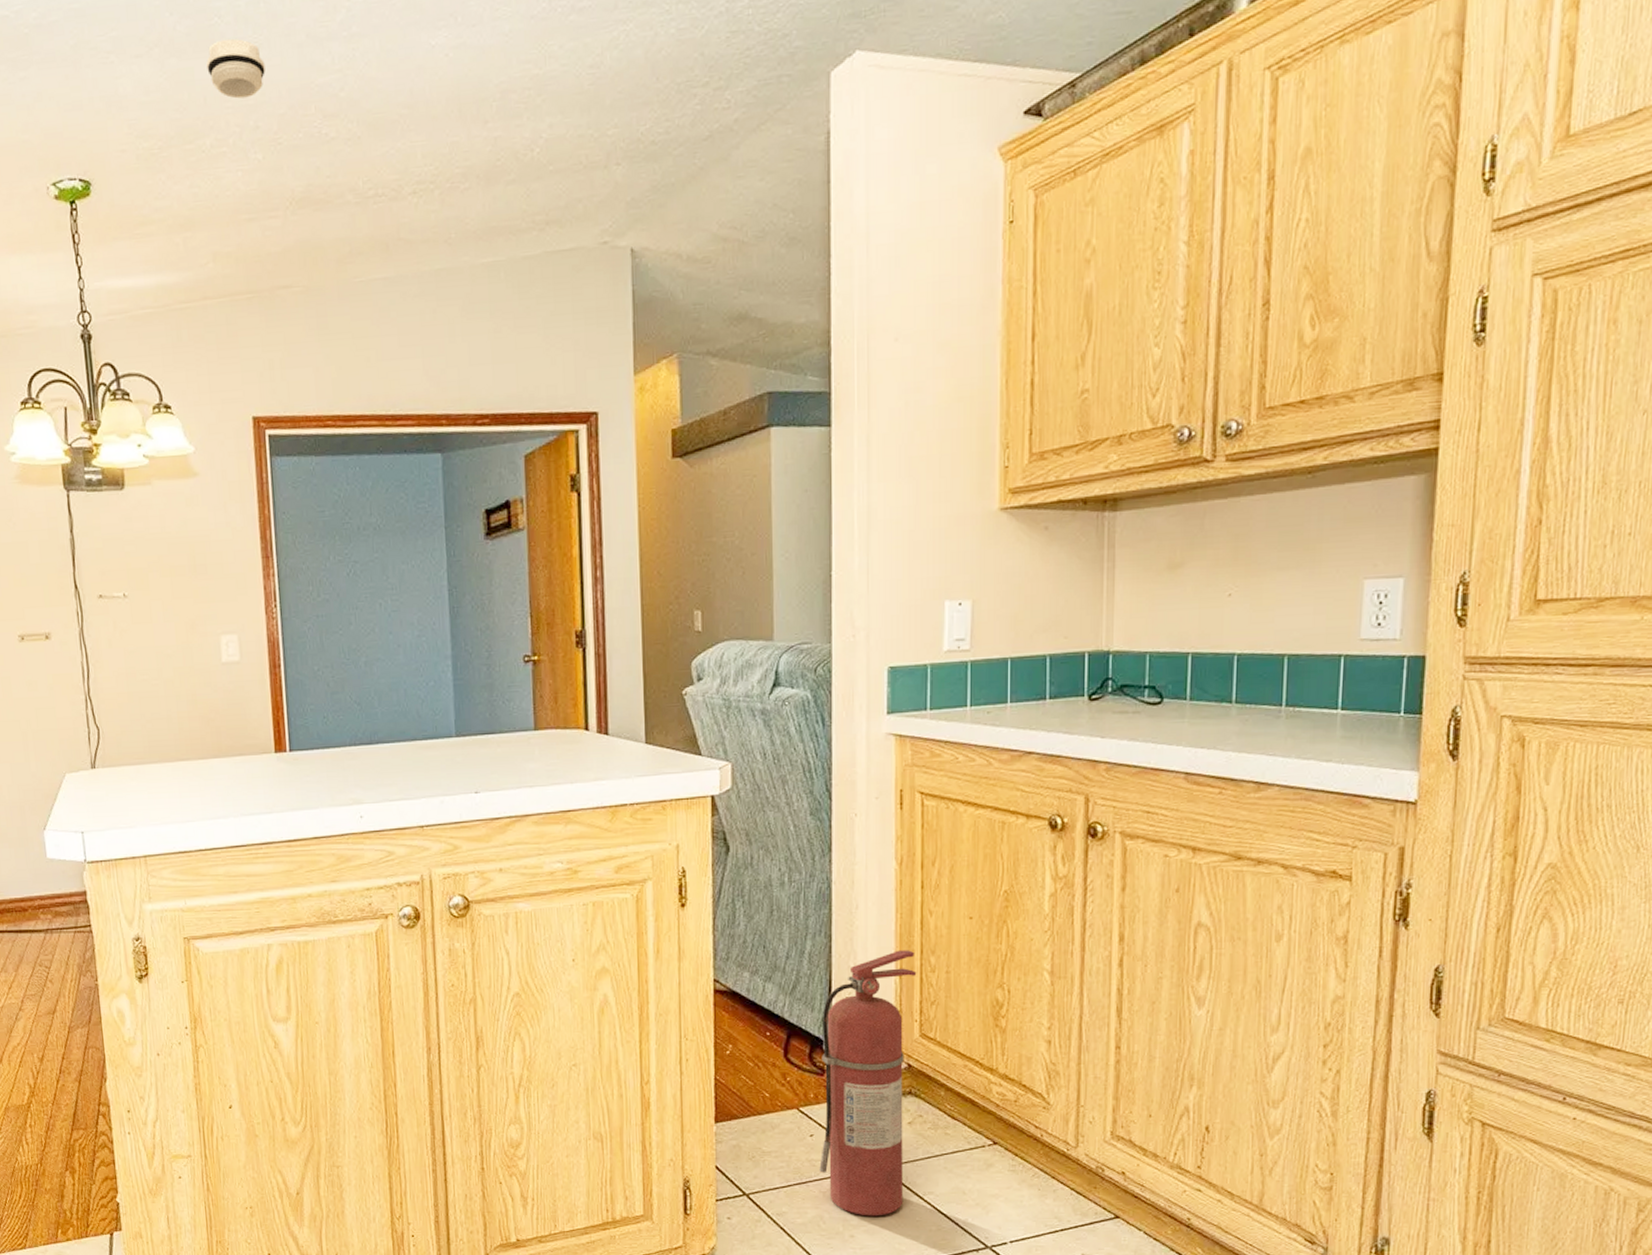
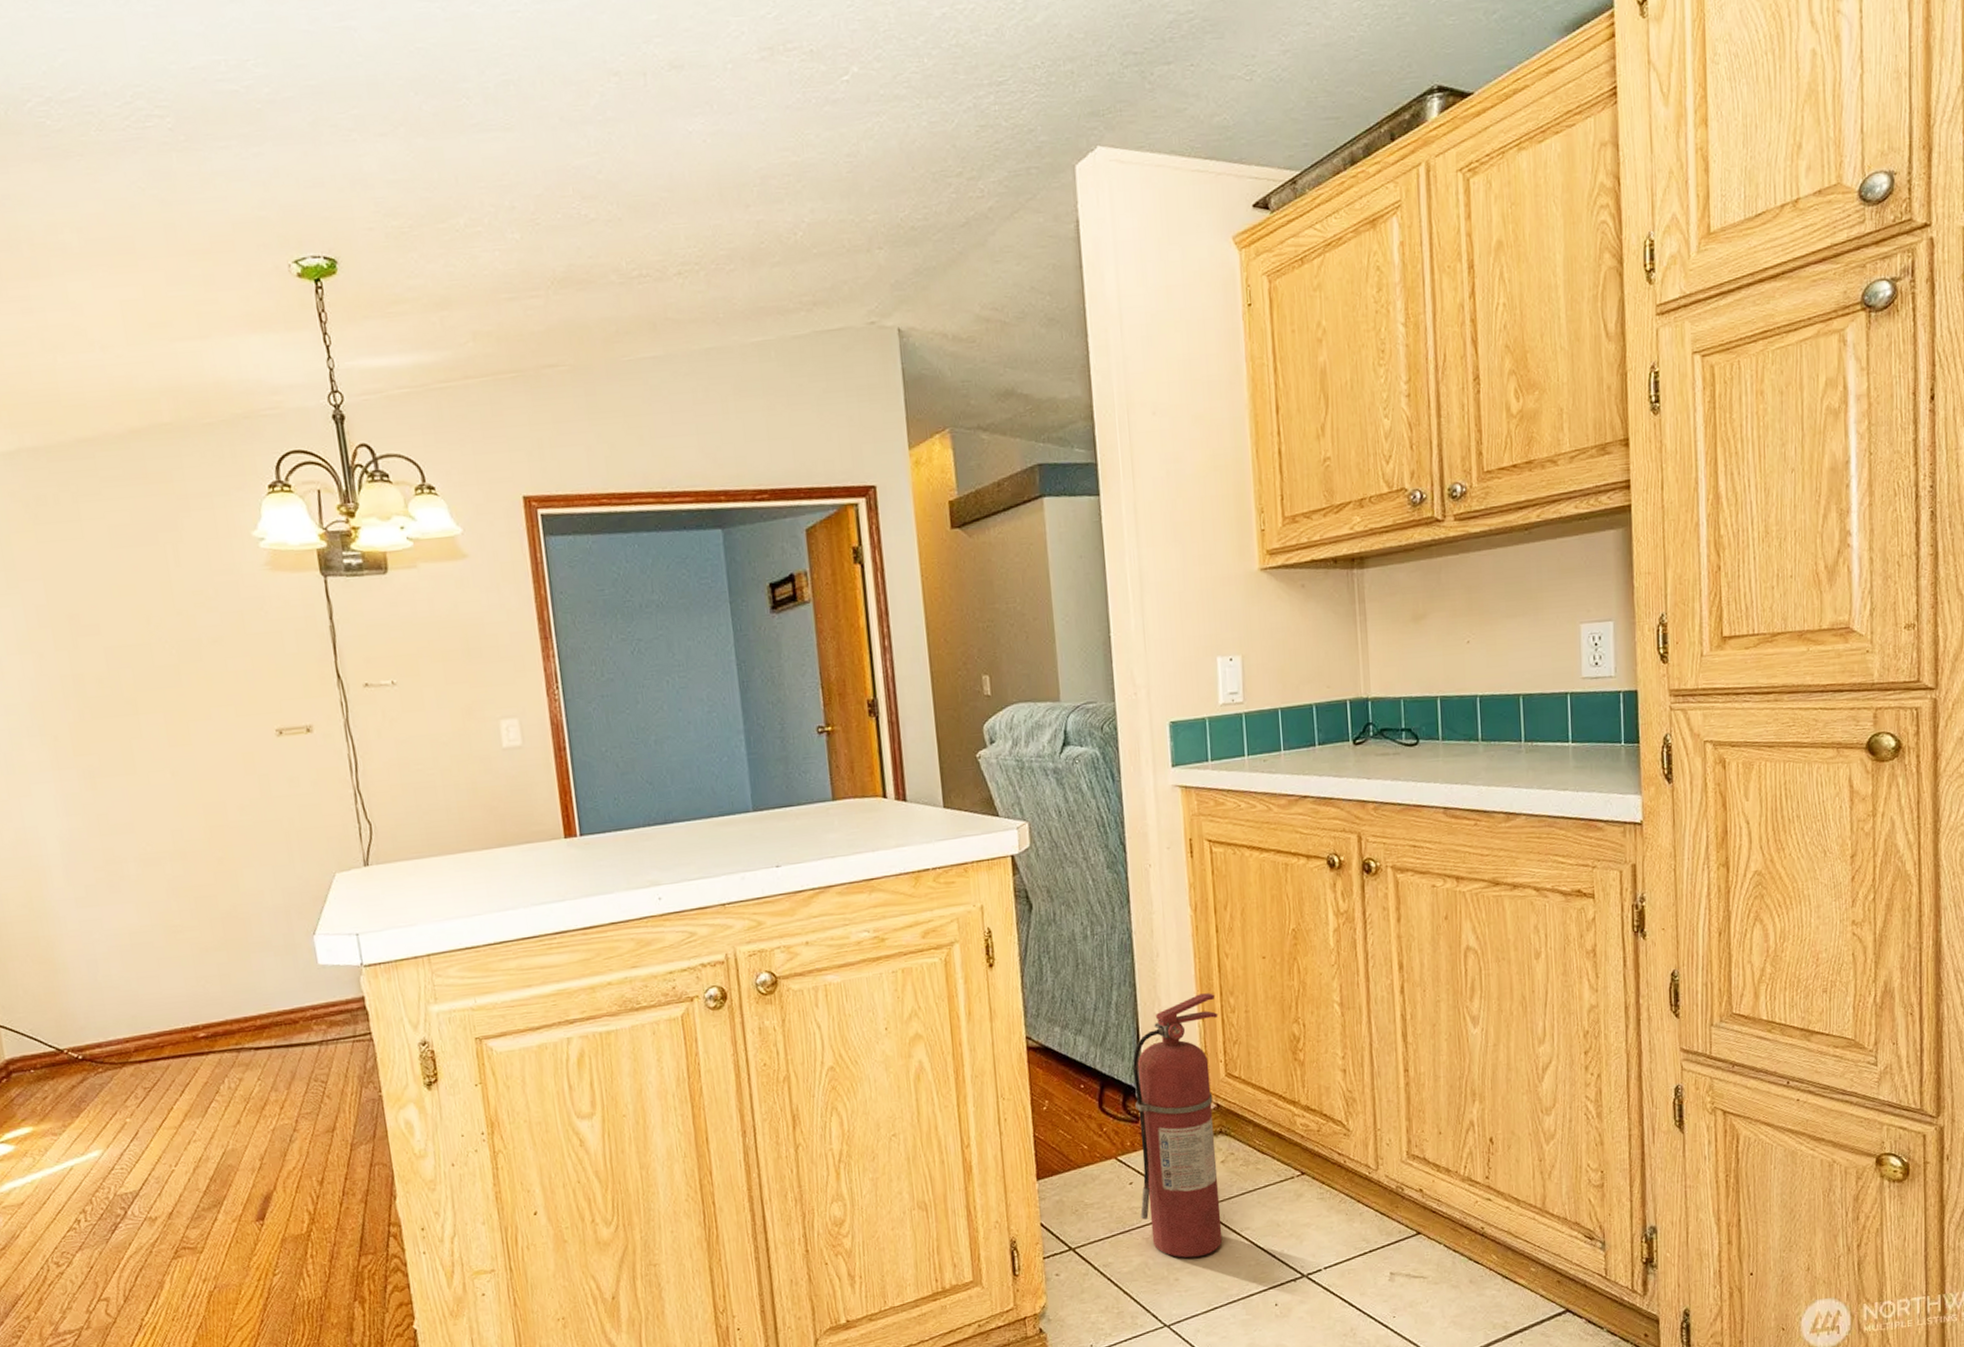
smoke detector: present [206,38,265,99] -> none [456,119,519,179]

